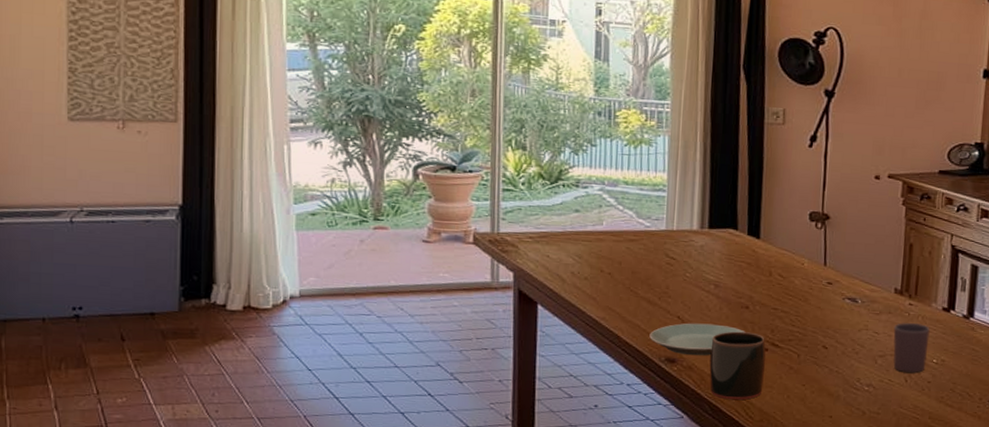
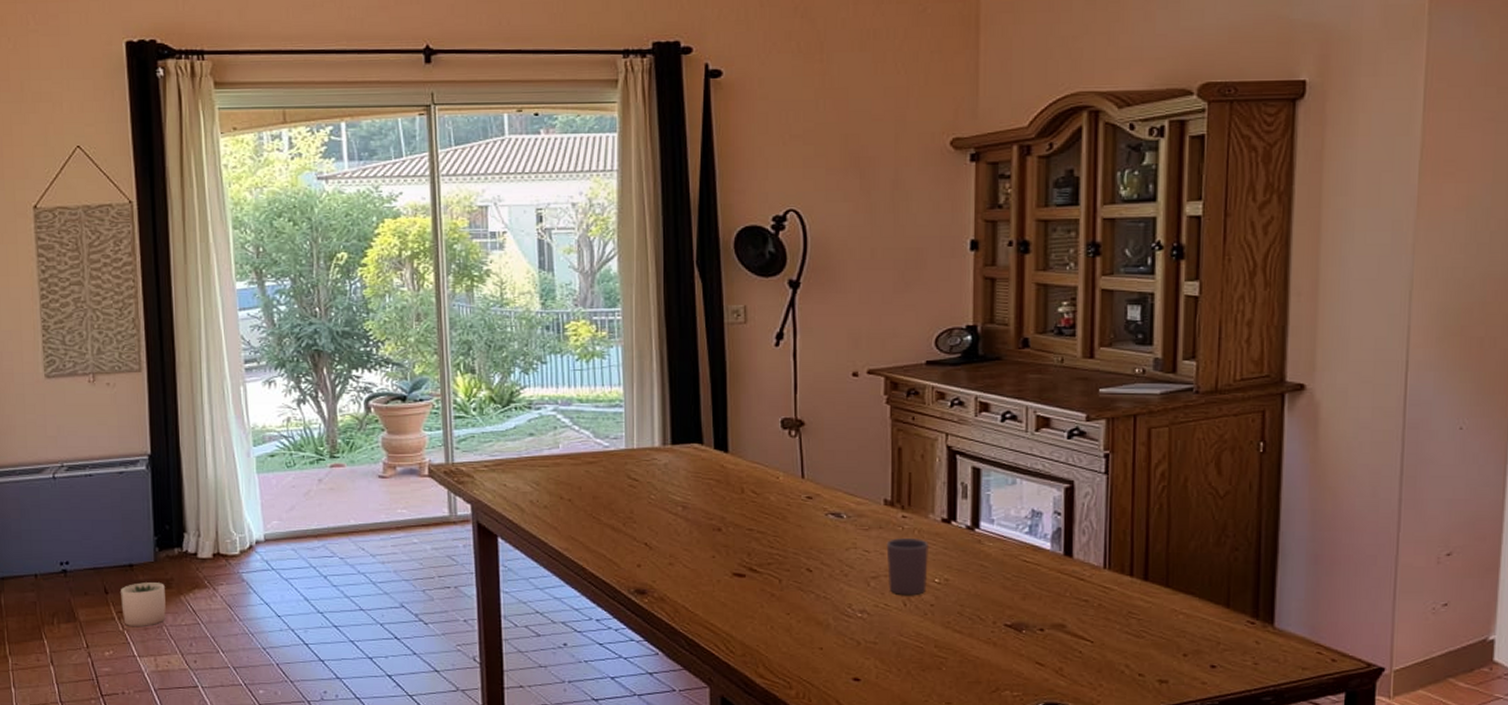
planter: none [139,331,189,375] -> present [121,582,166,626]
plate: present [649,323,746,356] -> none [616,549,720,586]
mug: present [709,331,766,401] -> none [683,557,744,633]

